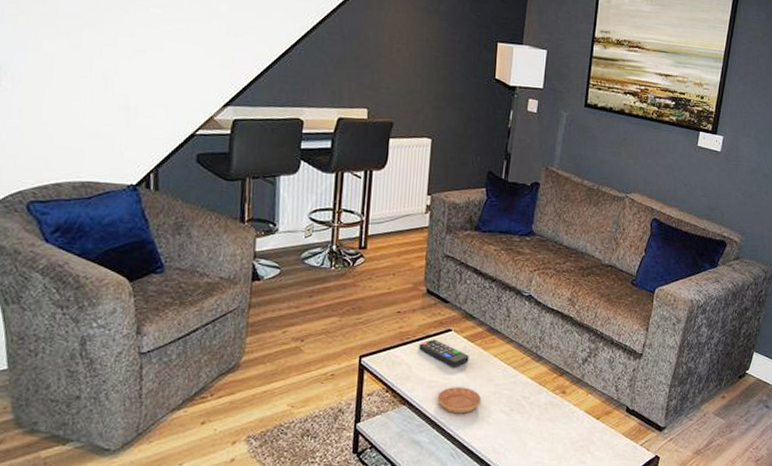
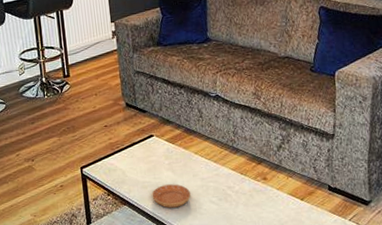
remote control: present [419,339,469,367] -> none [128,145,173,168]

